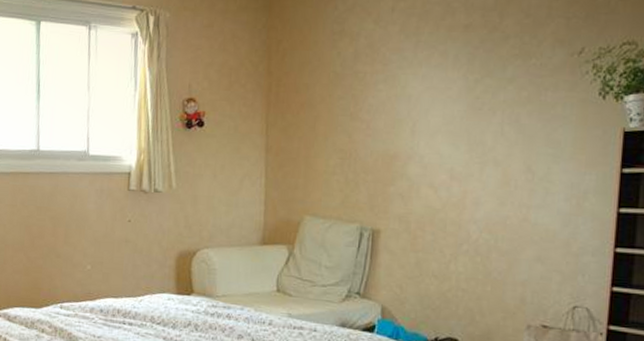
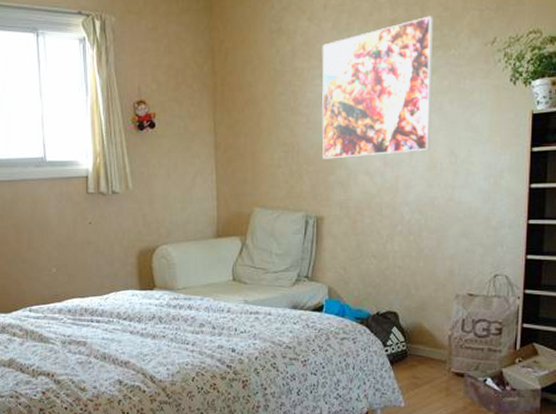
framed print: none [382,22,513,169] -> present [322,16,433,159]

